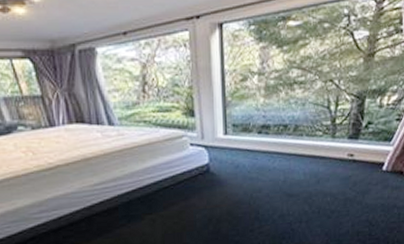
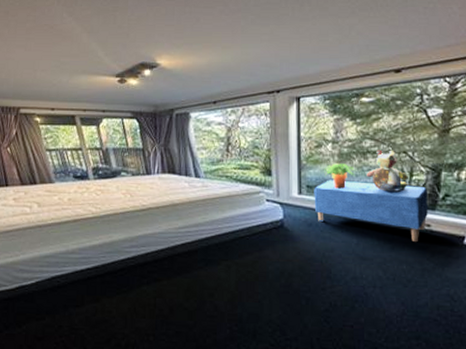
bench: none [240,115,353,174] -> present [314,180,429,243]
potted plant: none [250,97,283,125] -> present [324,163,356,189]
stuffed bear: none [293,78,335,124] -> present [366,149,410,191]

